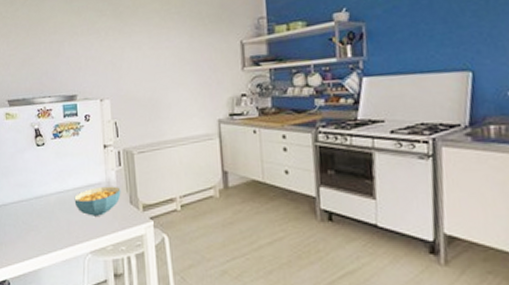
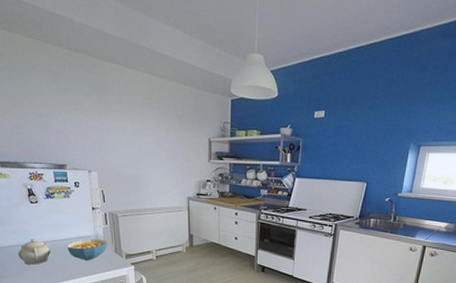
teapot: none [20,191,56,226] -> present [18,238,51,265]

